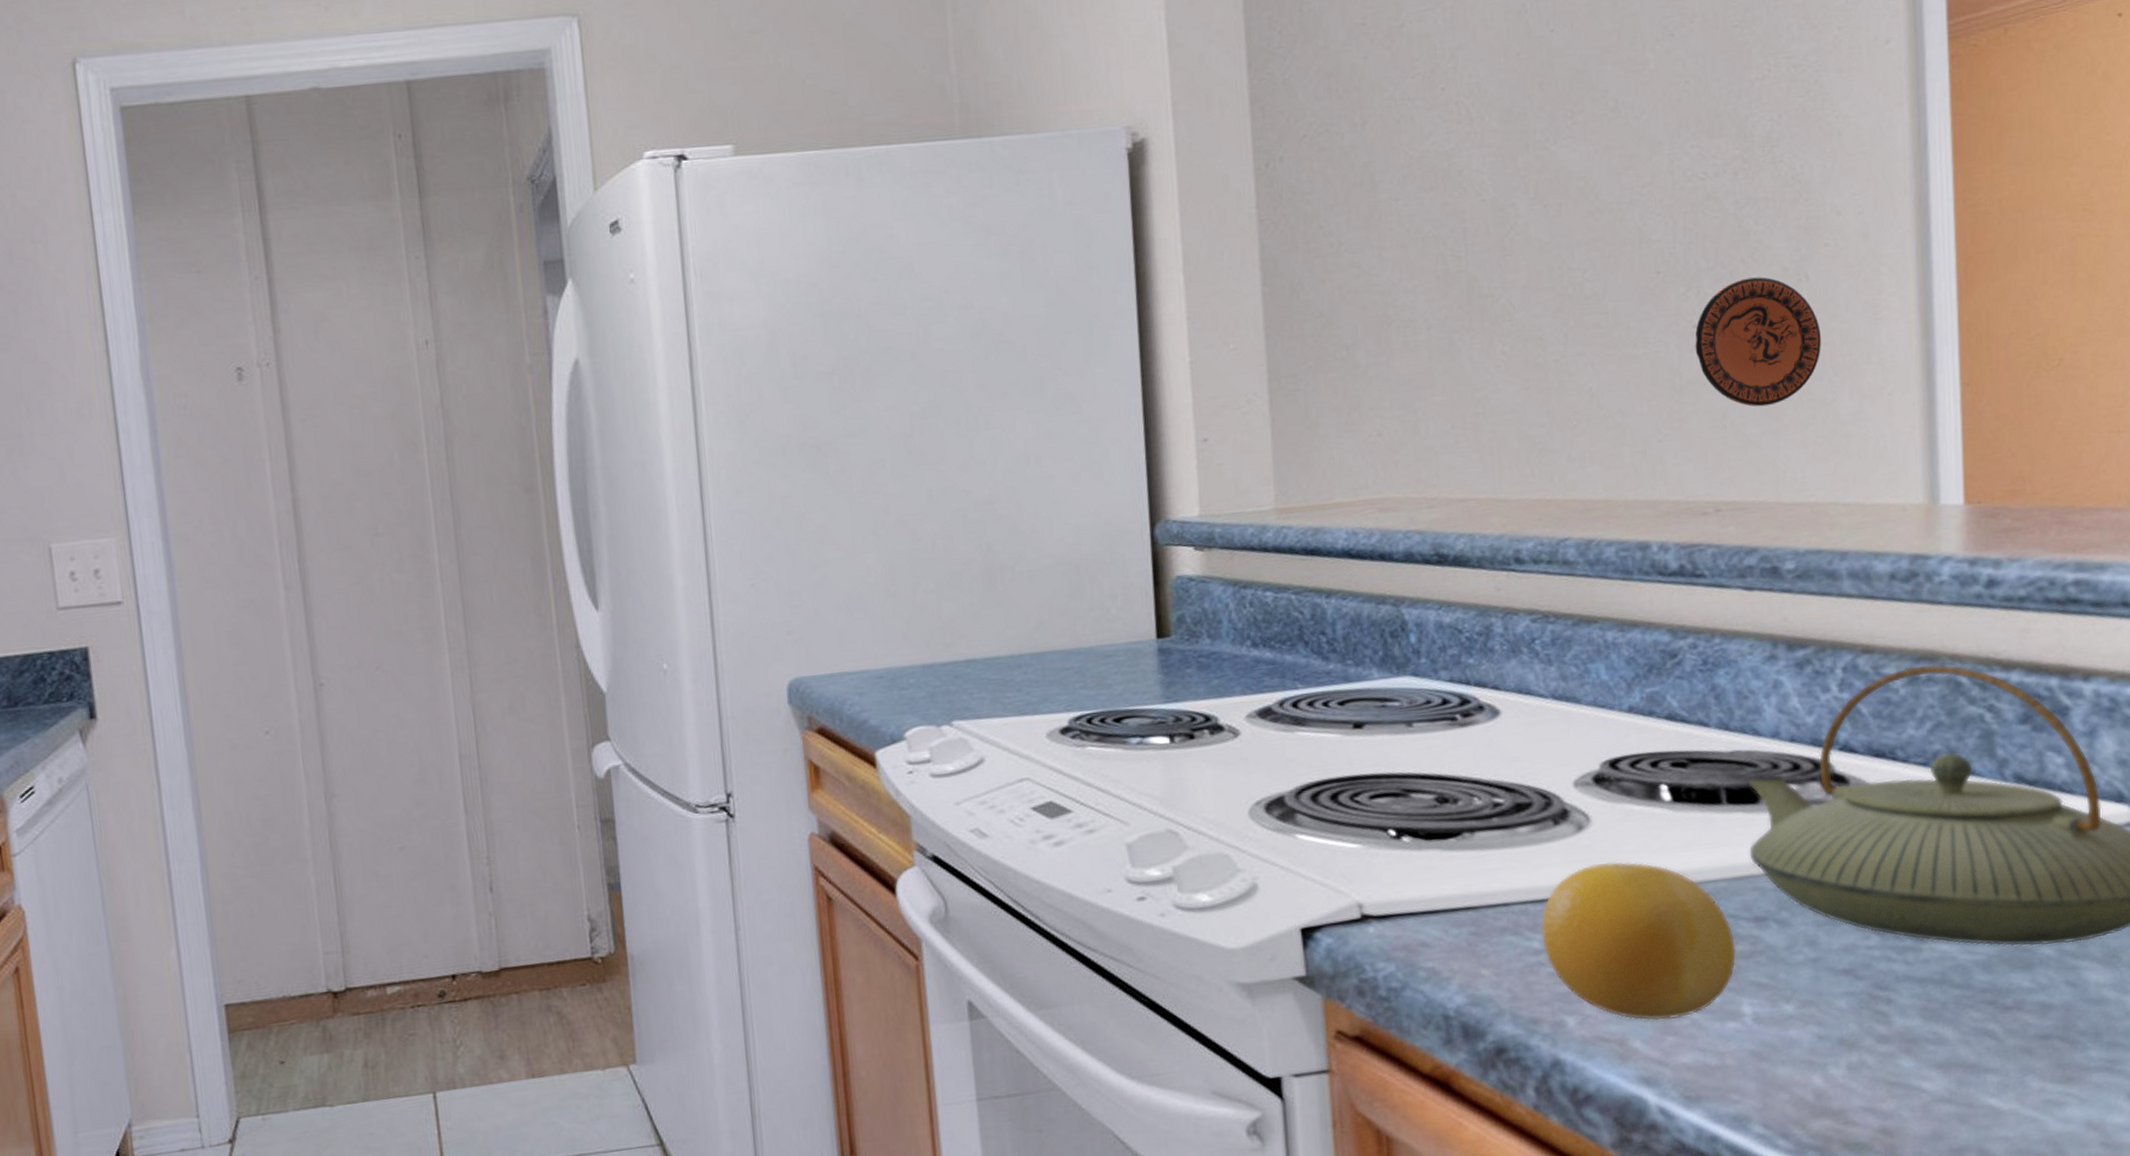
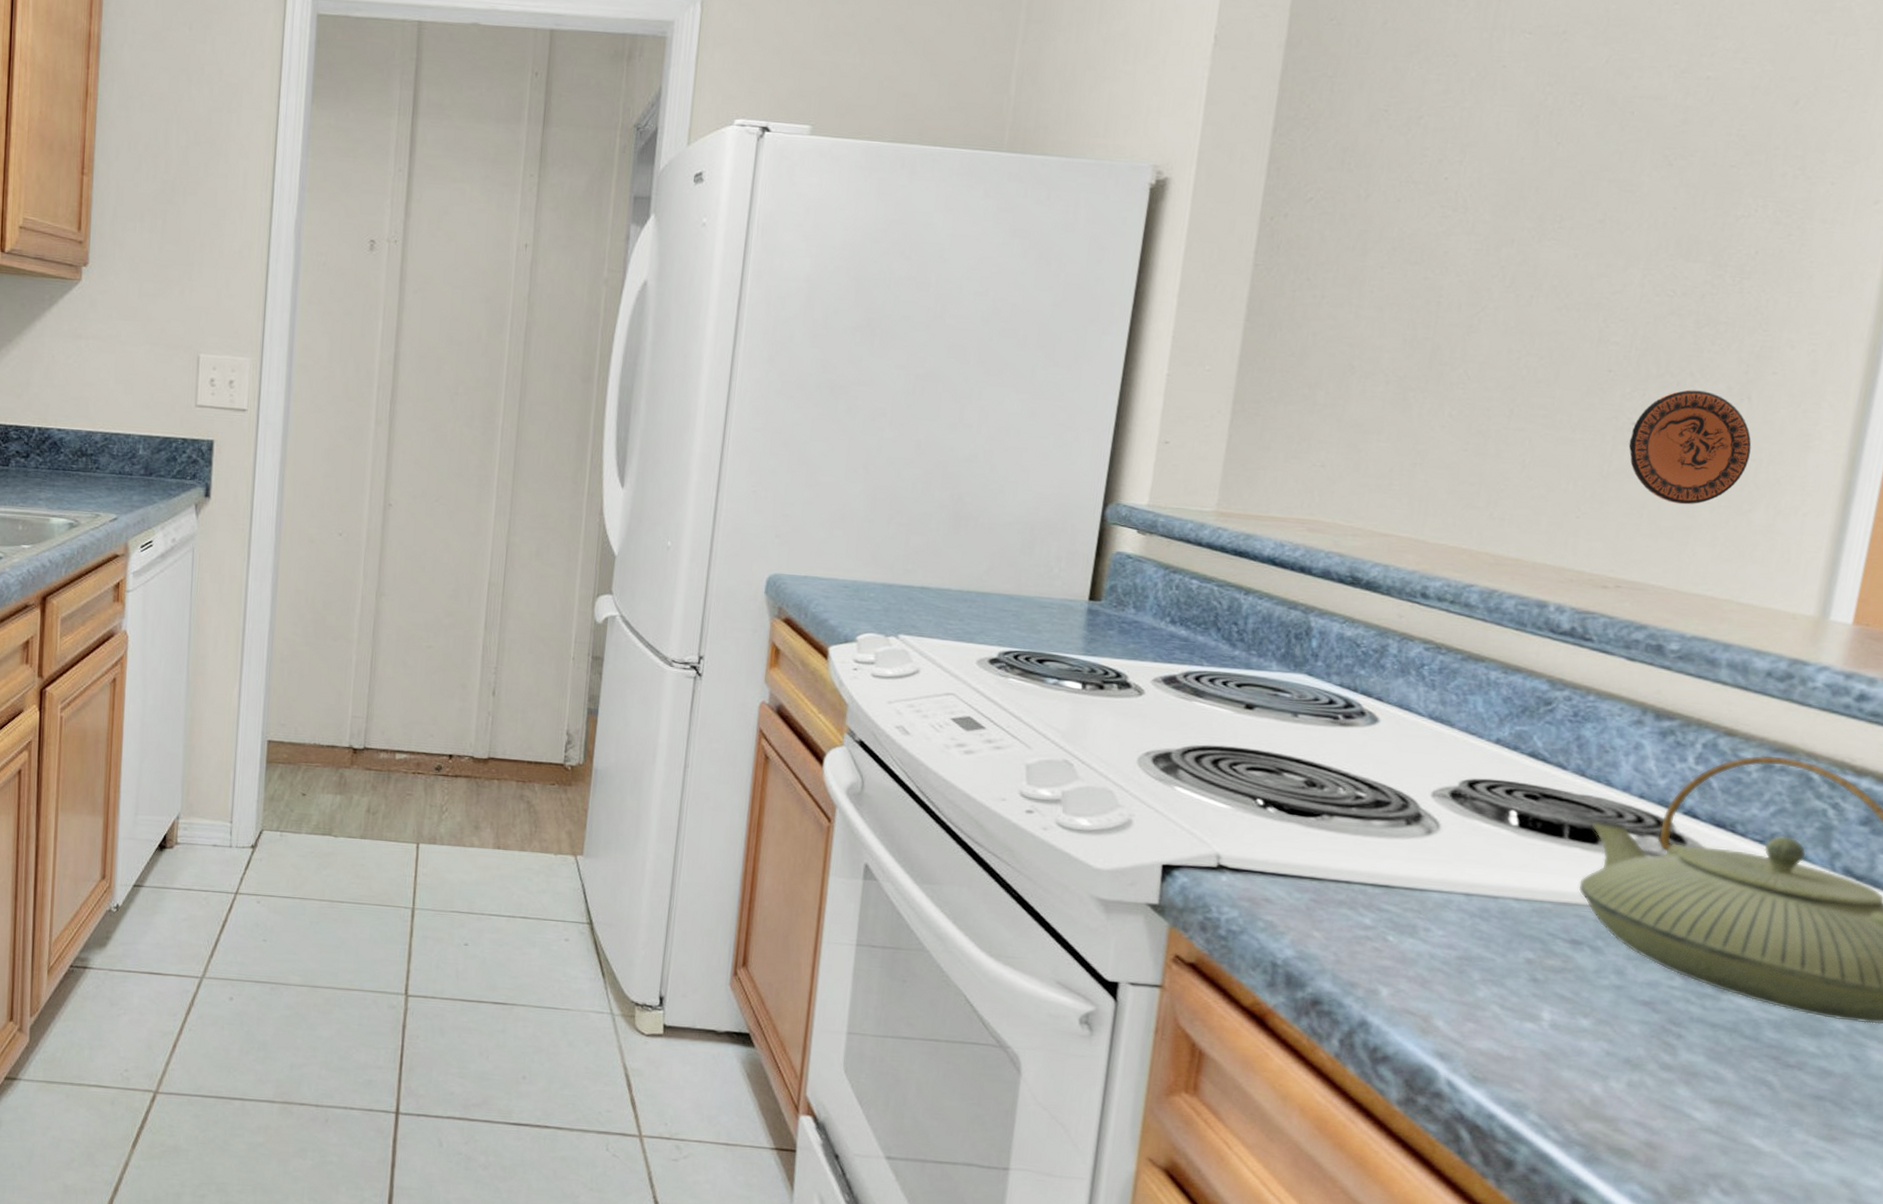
fruit: present [1540,861,1737,1021] -> none [1373,864,1549,1010]

